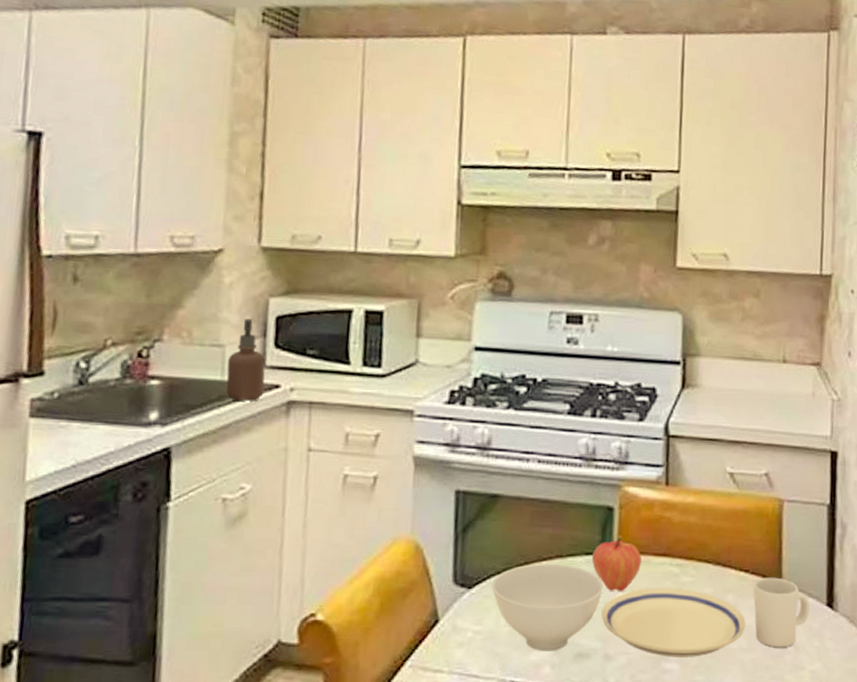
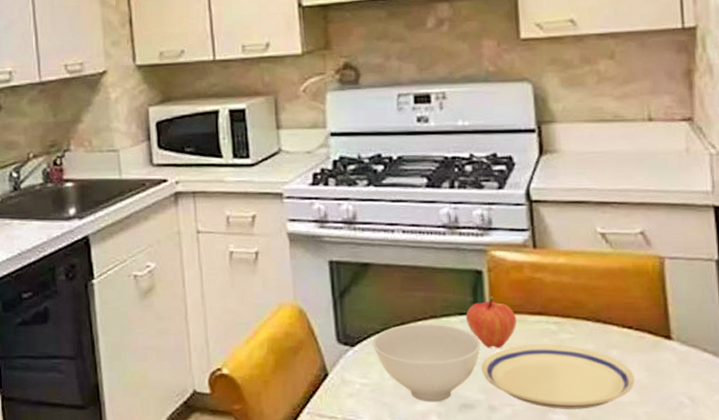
soap dispenser: present [226,318,266,402] -> none [123,126,155,196]
mug: present [753,577,810,648] -> none [639,333,707,402]

